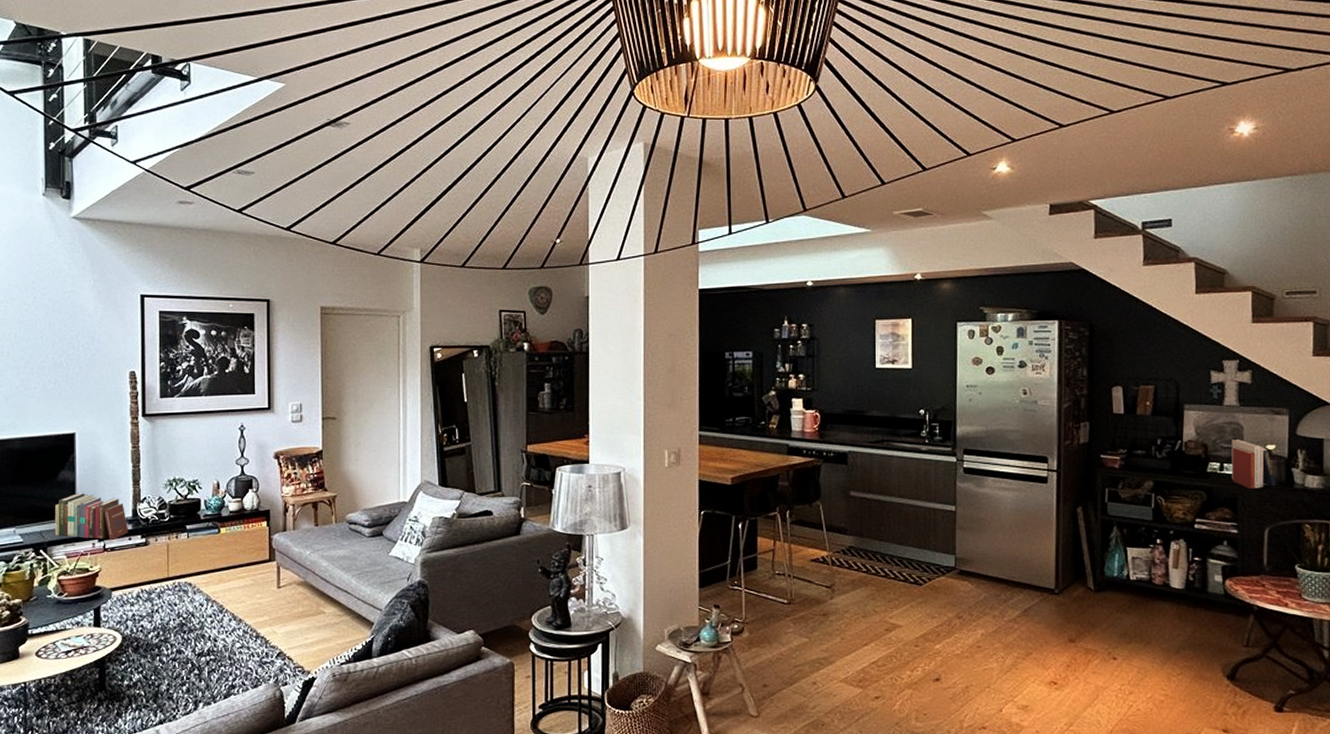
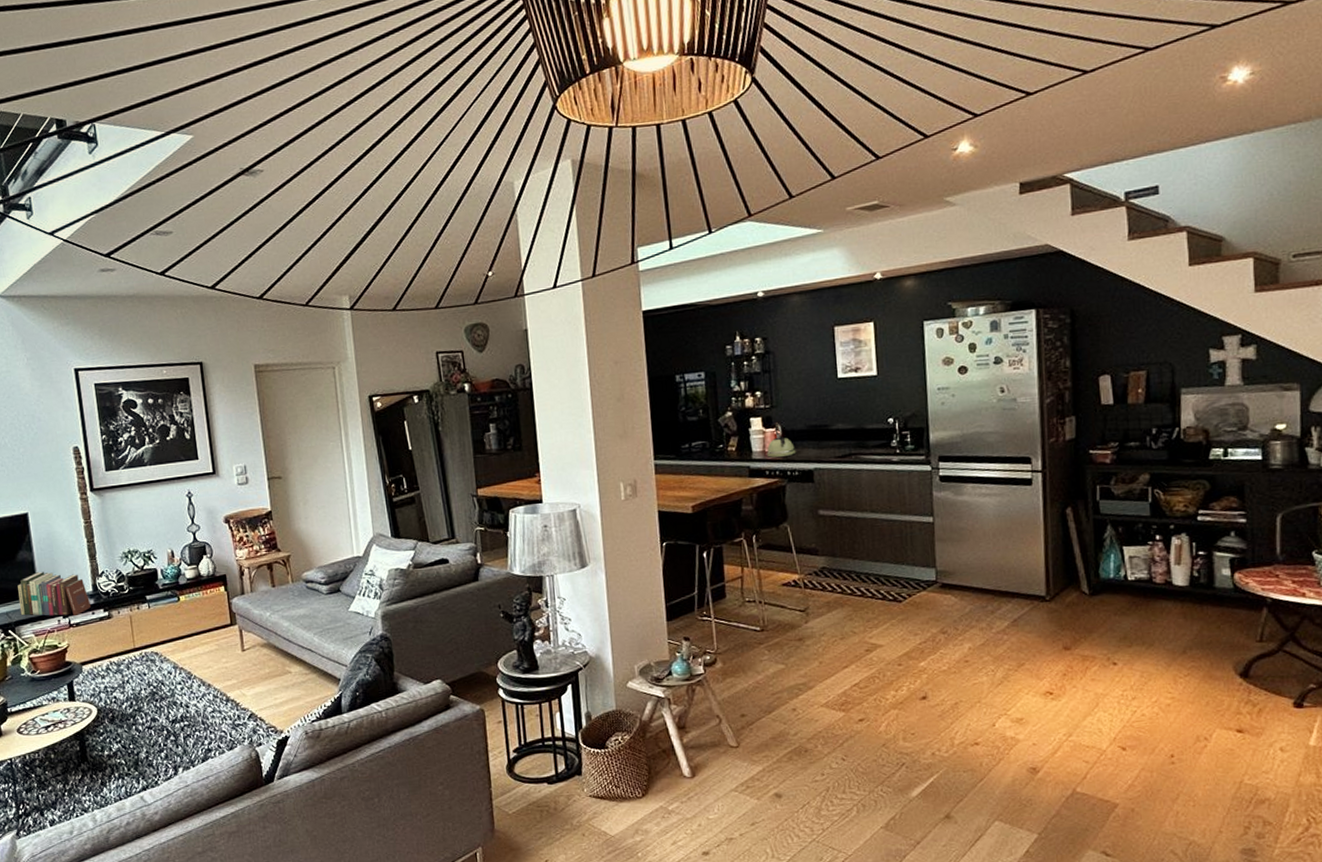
kettle: none [805,405,833,439] -> present [767,422,797,458]
books: present [1231,438,1277,490] -> none [1235,420,1289,475]

